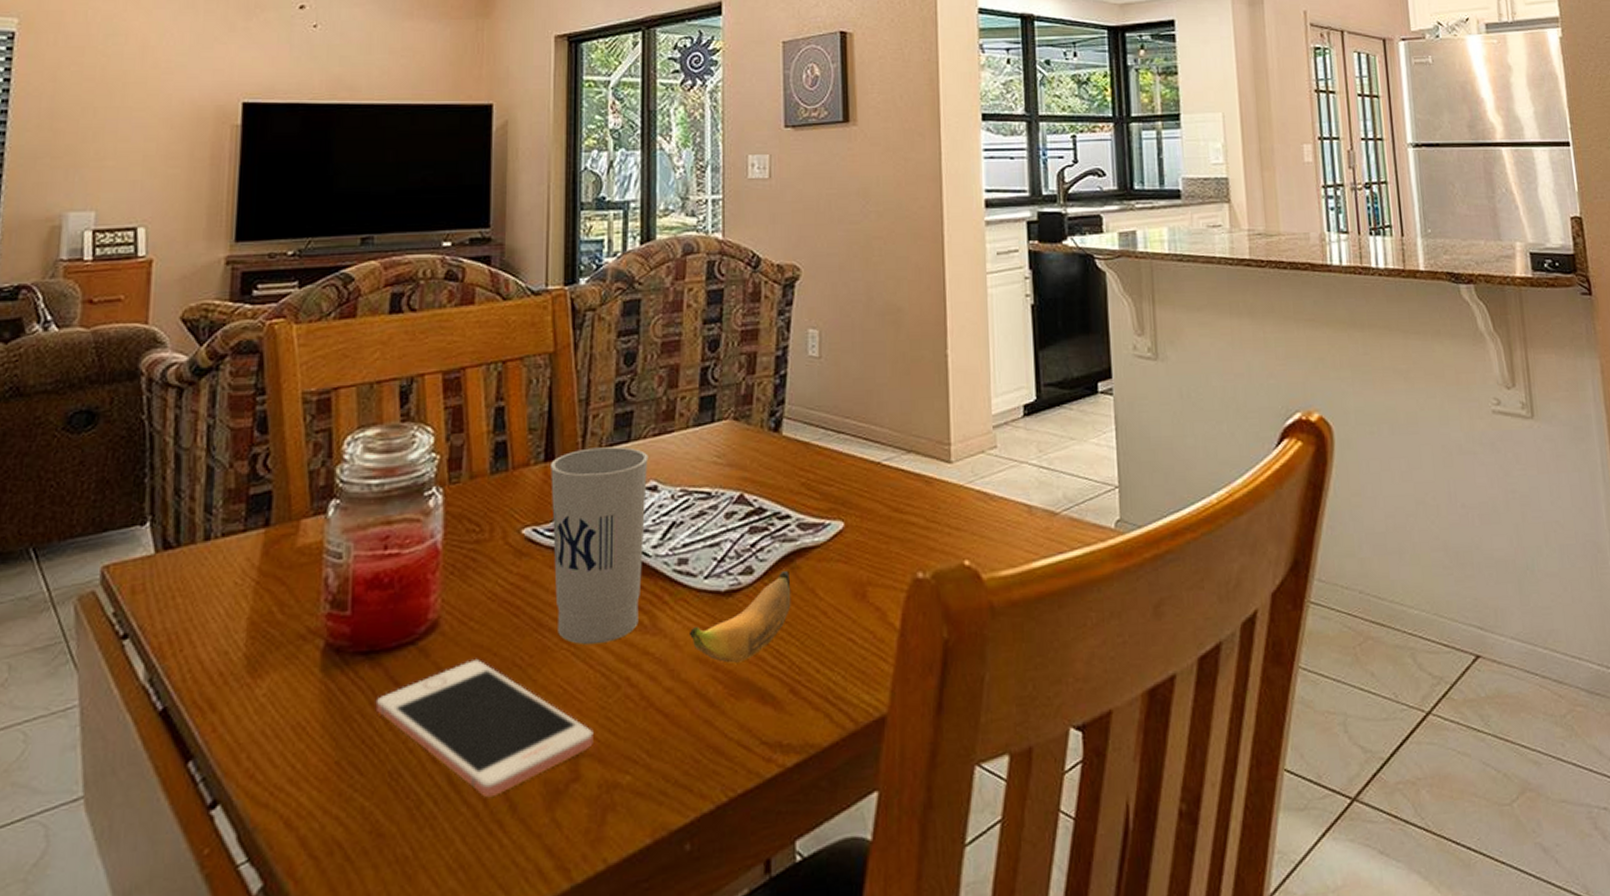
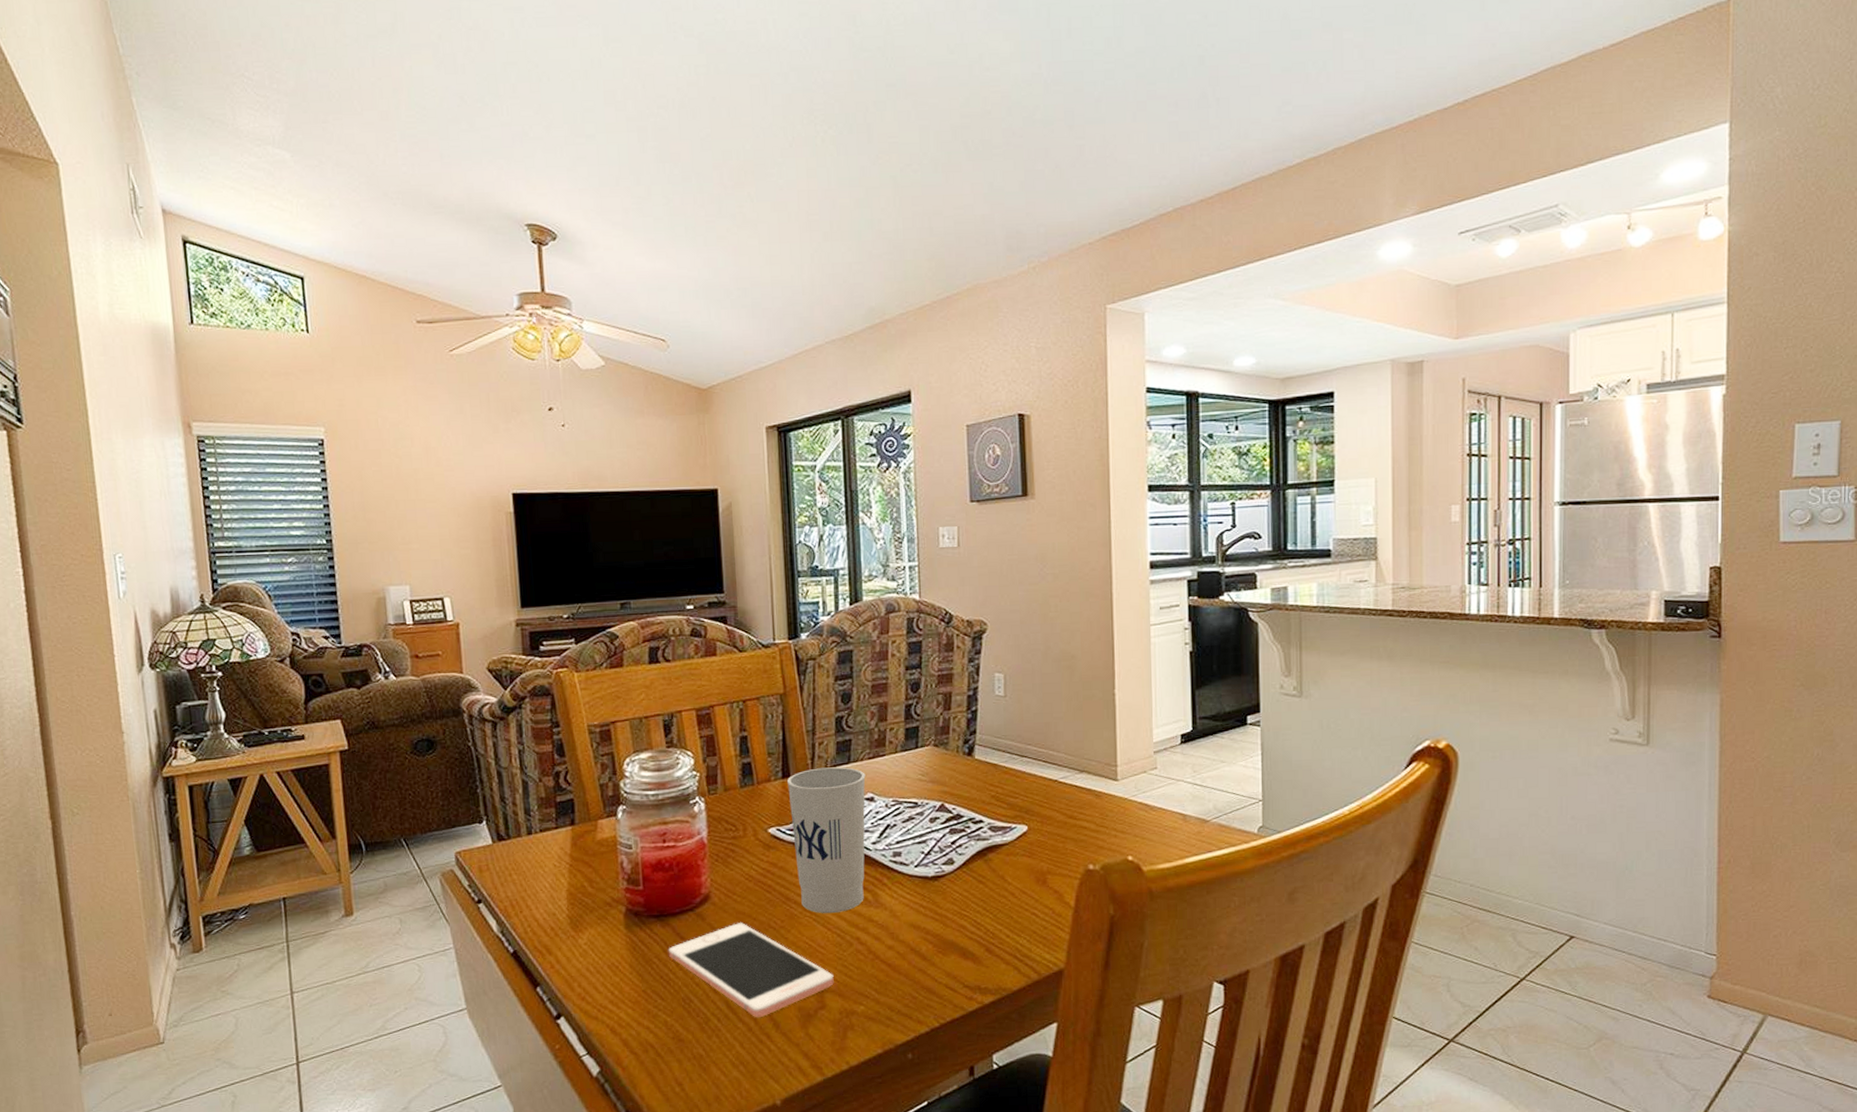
banana: present [688,571,791,663] -> none [904,862,985,929]

